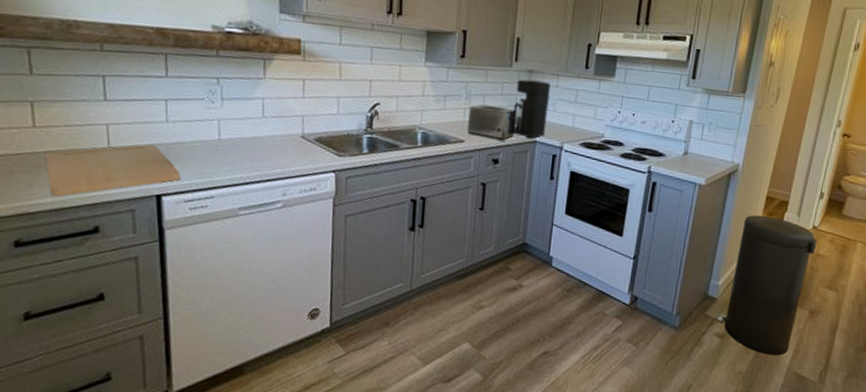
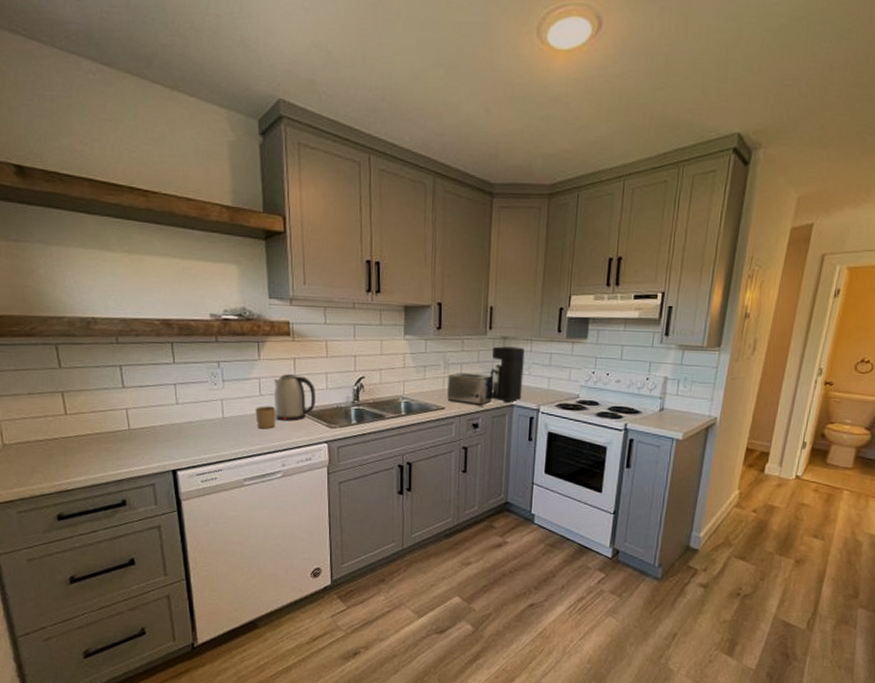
cutting board: present [45,144,181,197] -> none [77,425,192,475]
mug: none [256,129,280,155] -> present [255,406,276,429]
kettle: none [278,95,325,147] -> present [273,374,315,421]
pedal bin: present [715,214,818,356] -> none [698,467,801,604]

